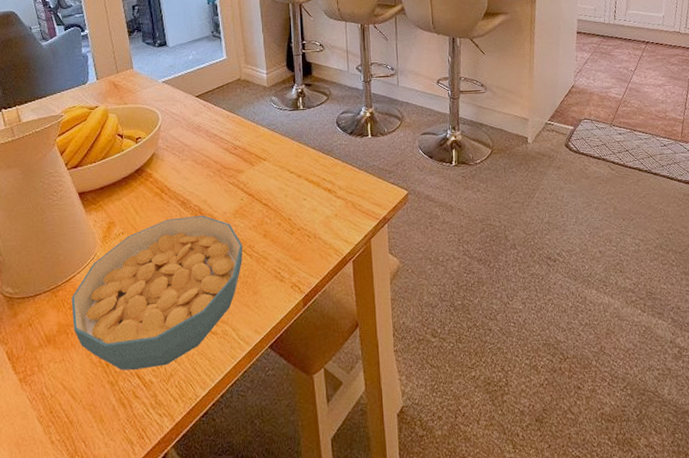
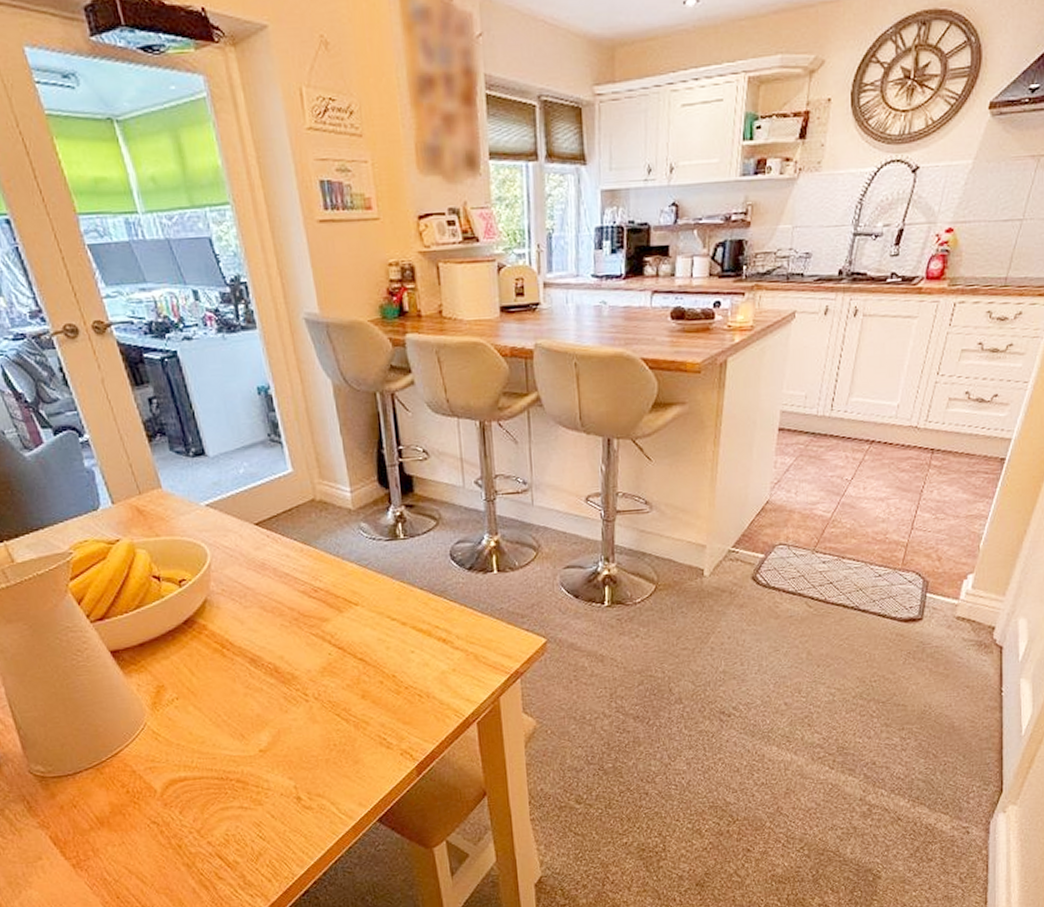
cereal bowl: present [71,216,243,371] -> none [122,675,337,851]

